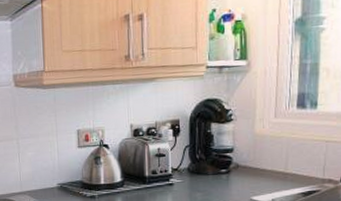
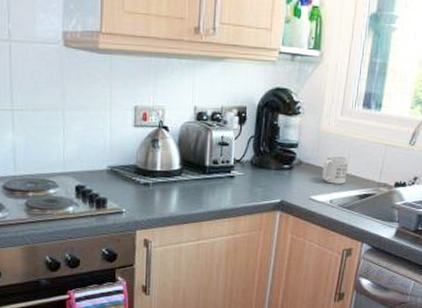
mug: none [260,155,288,184] -> present [321,155,350,184]

